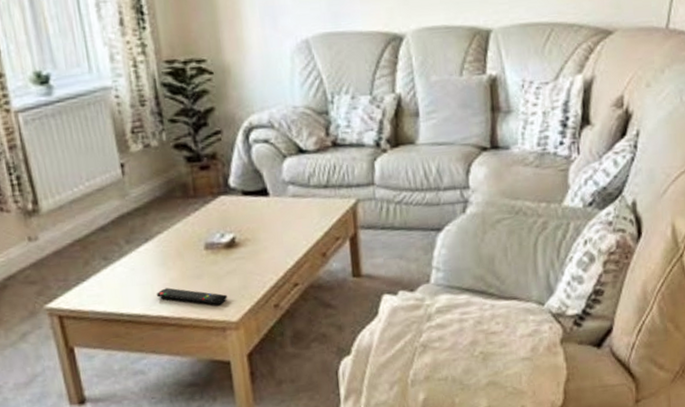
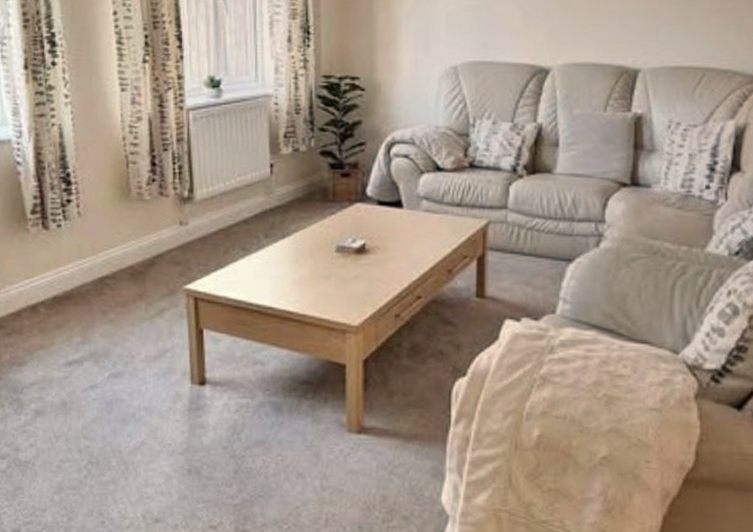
remote control: present [156,288,227,305] -> none [285,284,351,307]

